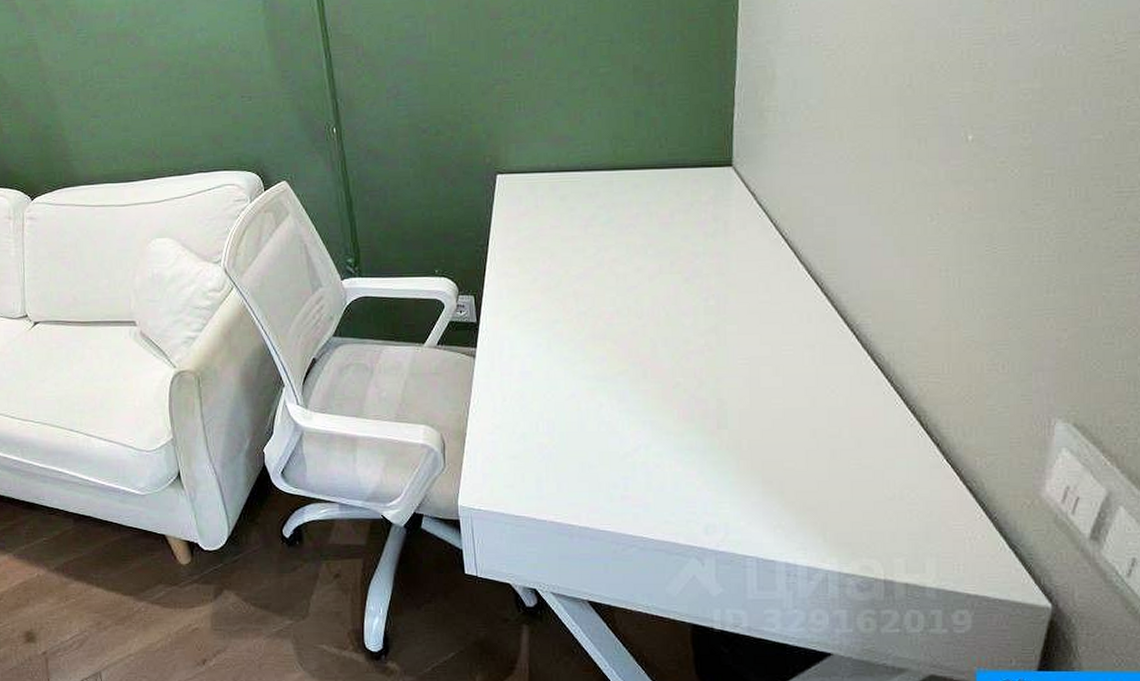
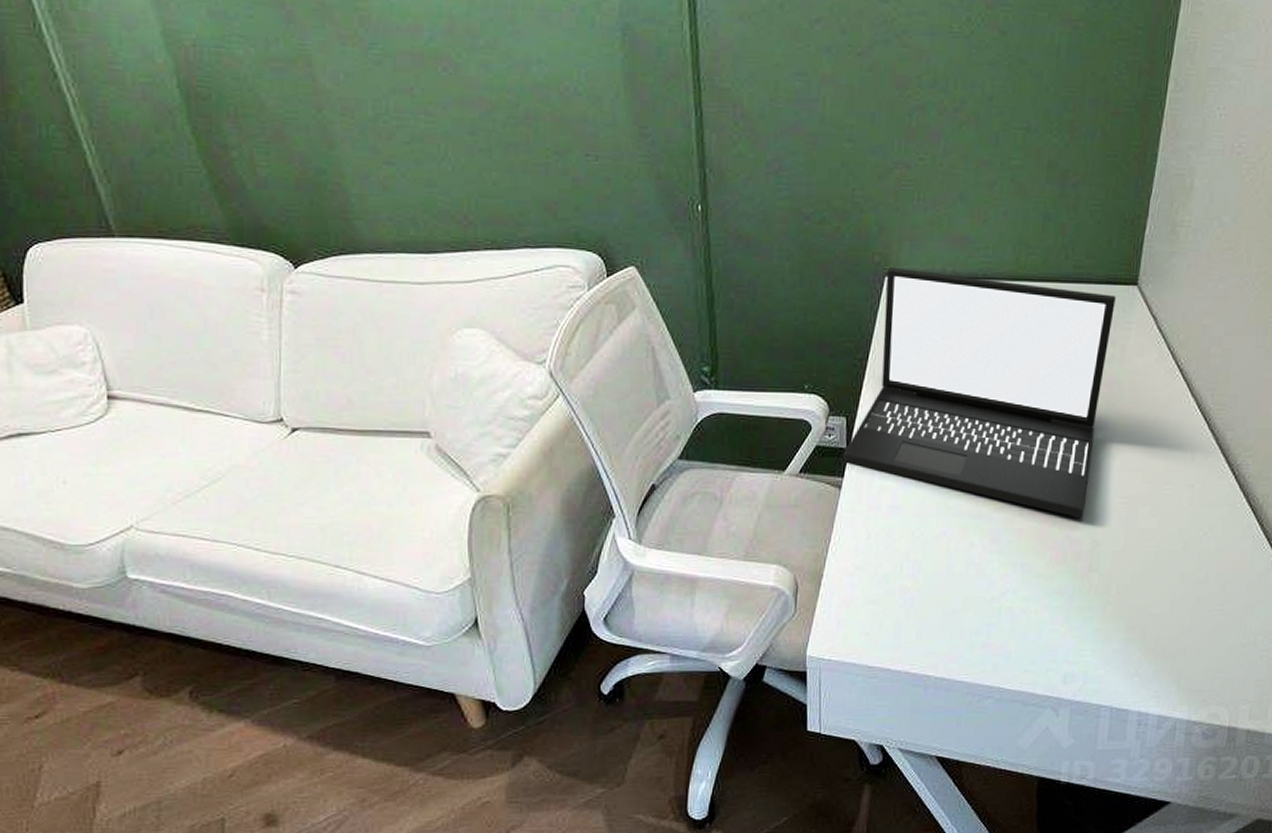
laptop: none [474,166,713,379] -> present [842,267,1116,519]

